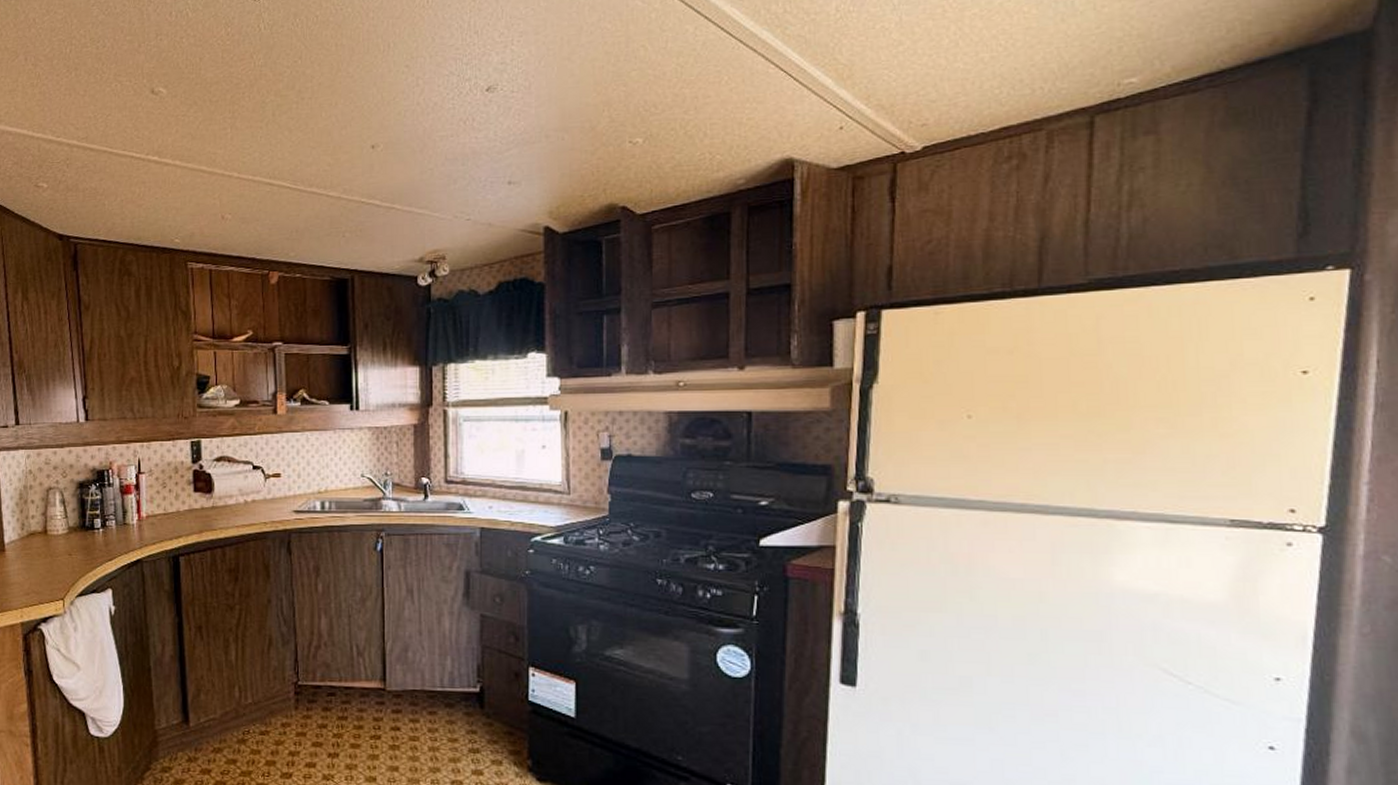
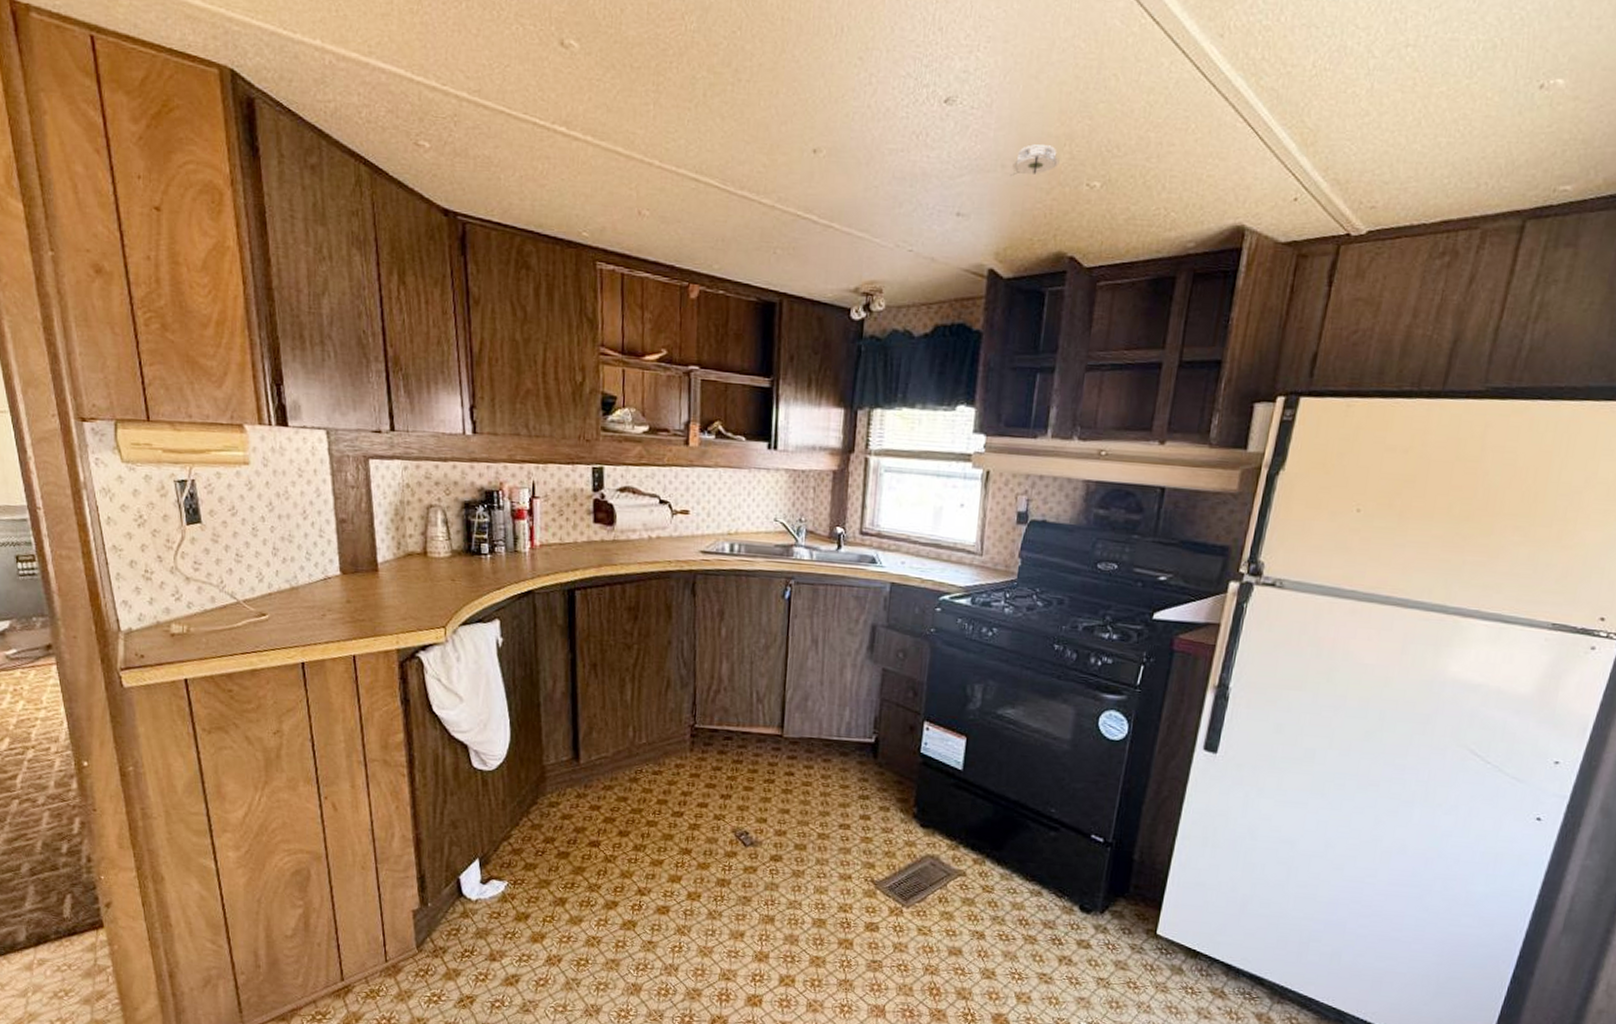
smoke detector: none [555,113,600,144] -> present [1010,144,1060,176]

